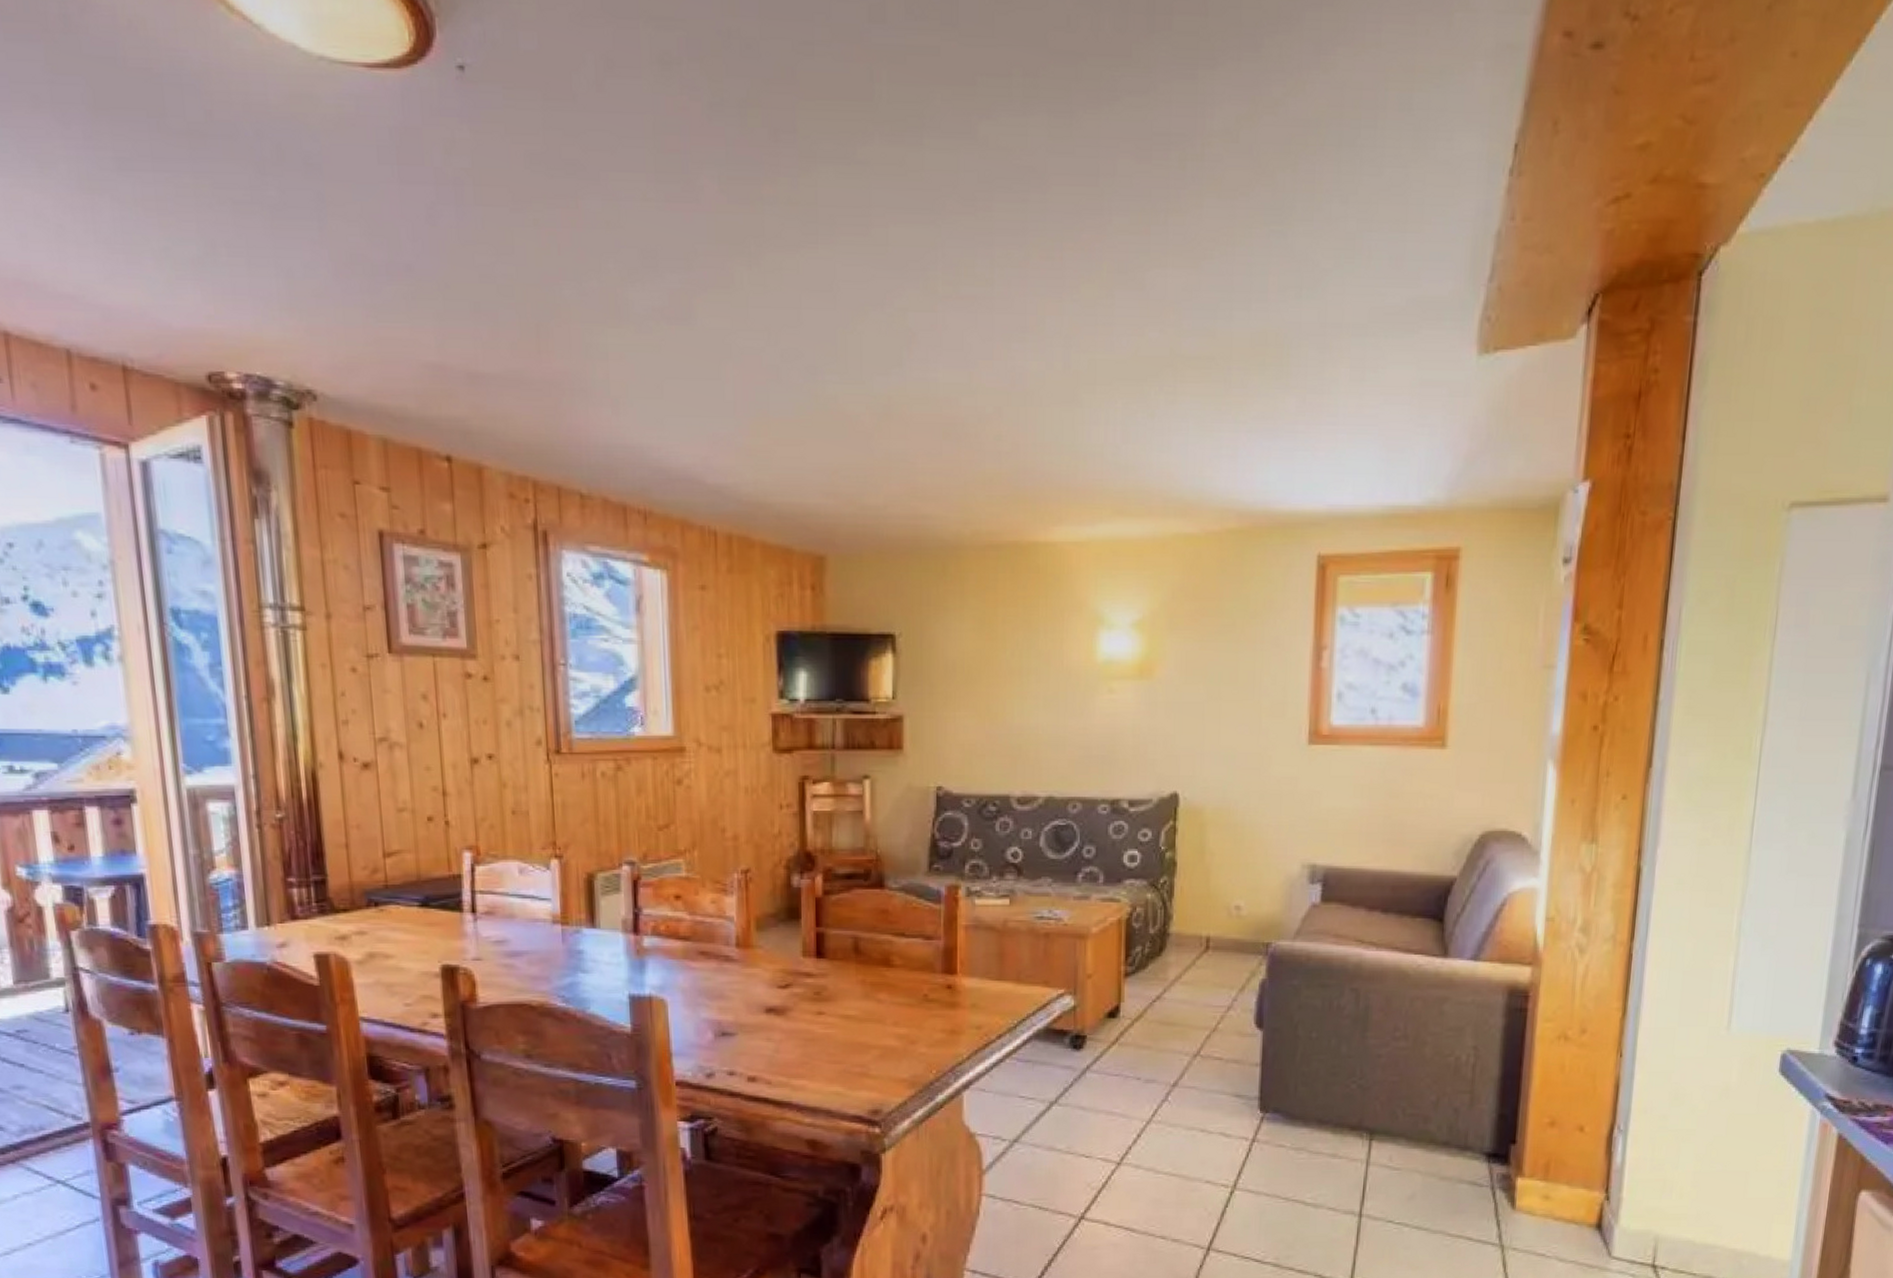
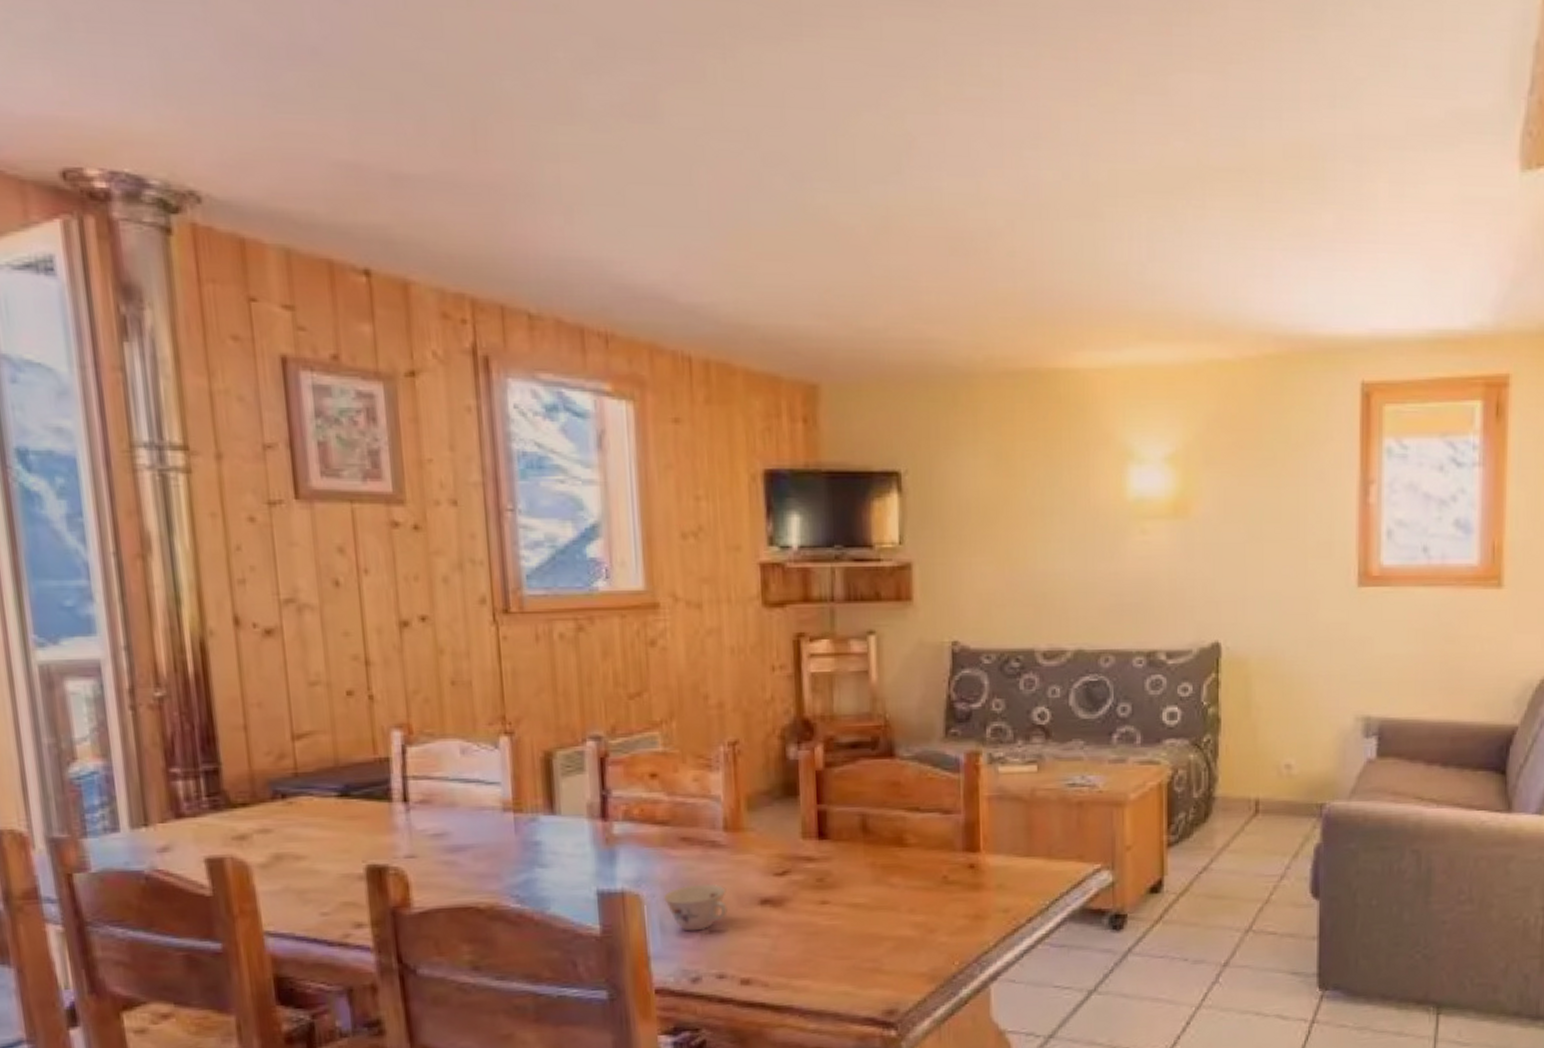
teacup: none [683,993,738,1033] -> present [663,884,728,931]

